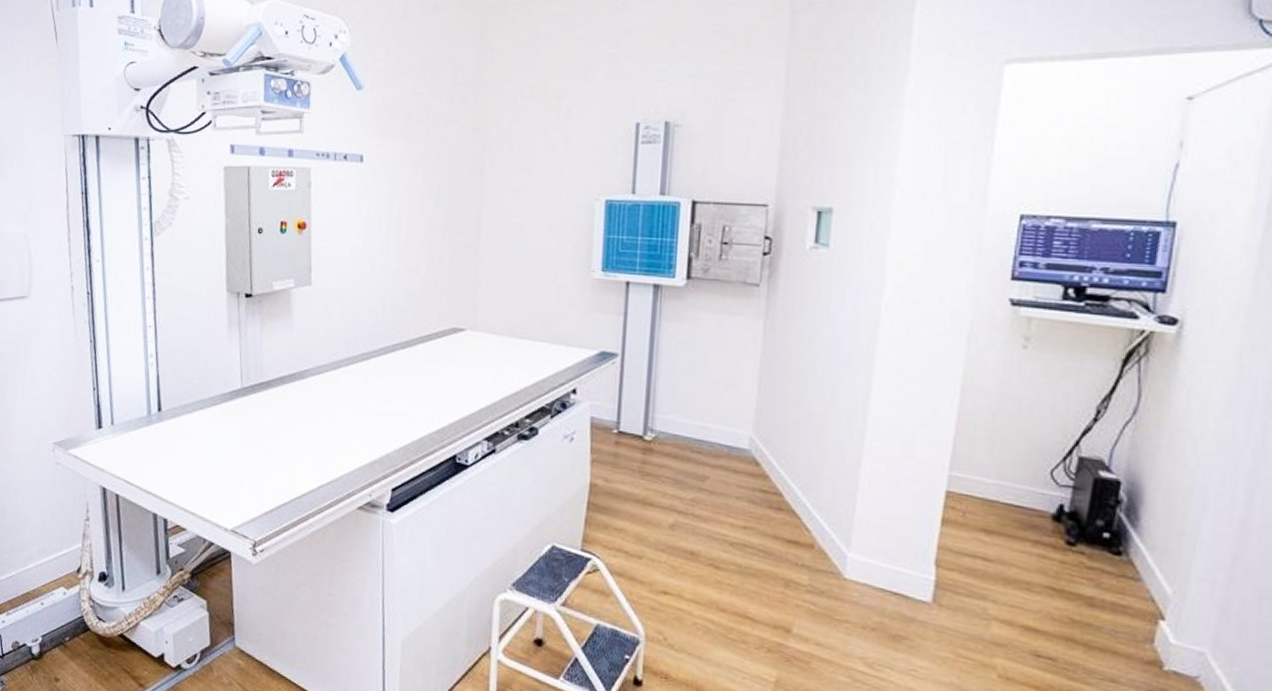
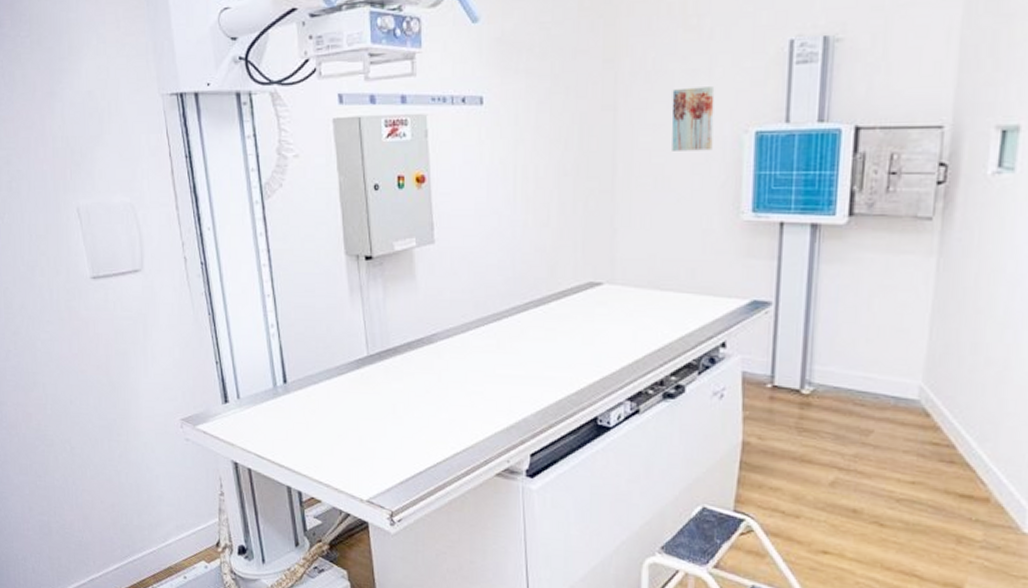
wall art: none [531,158,571,215] -> present [671,87,715,151]

